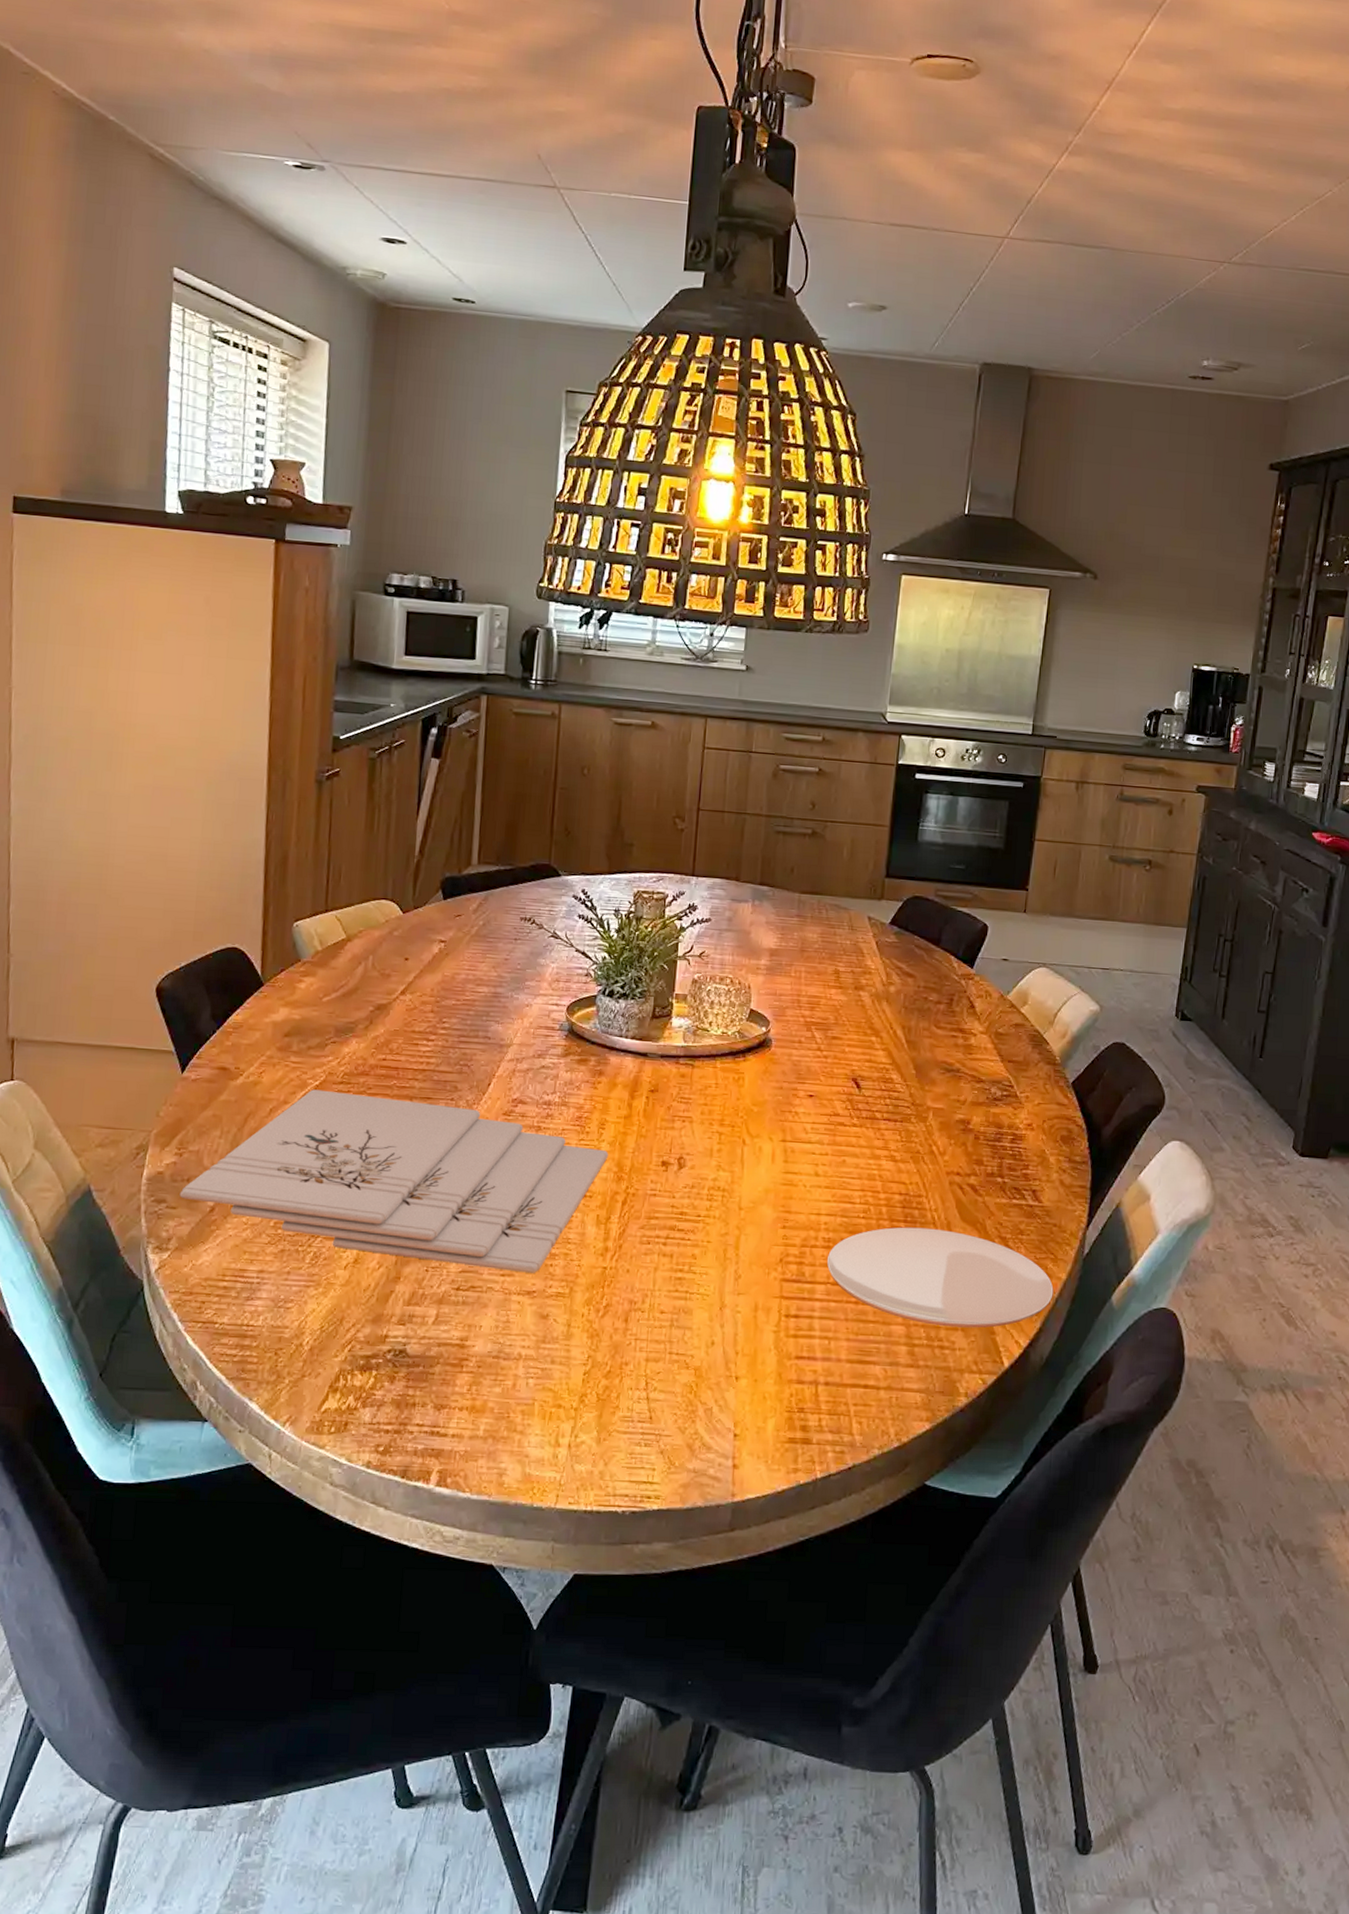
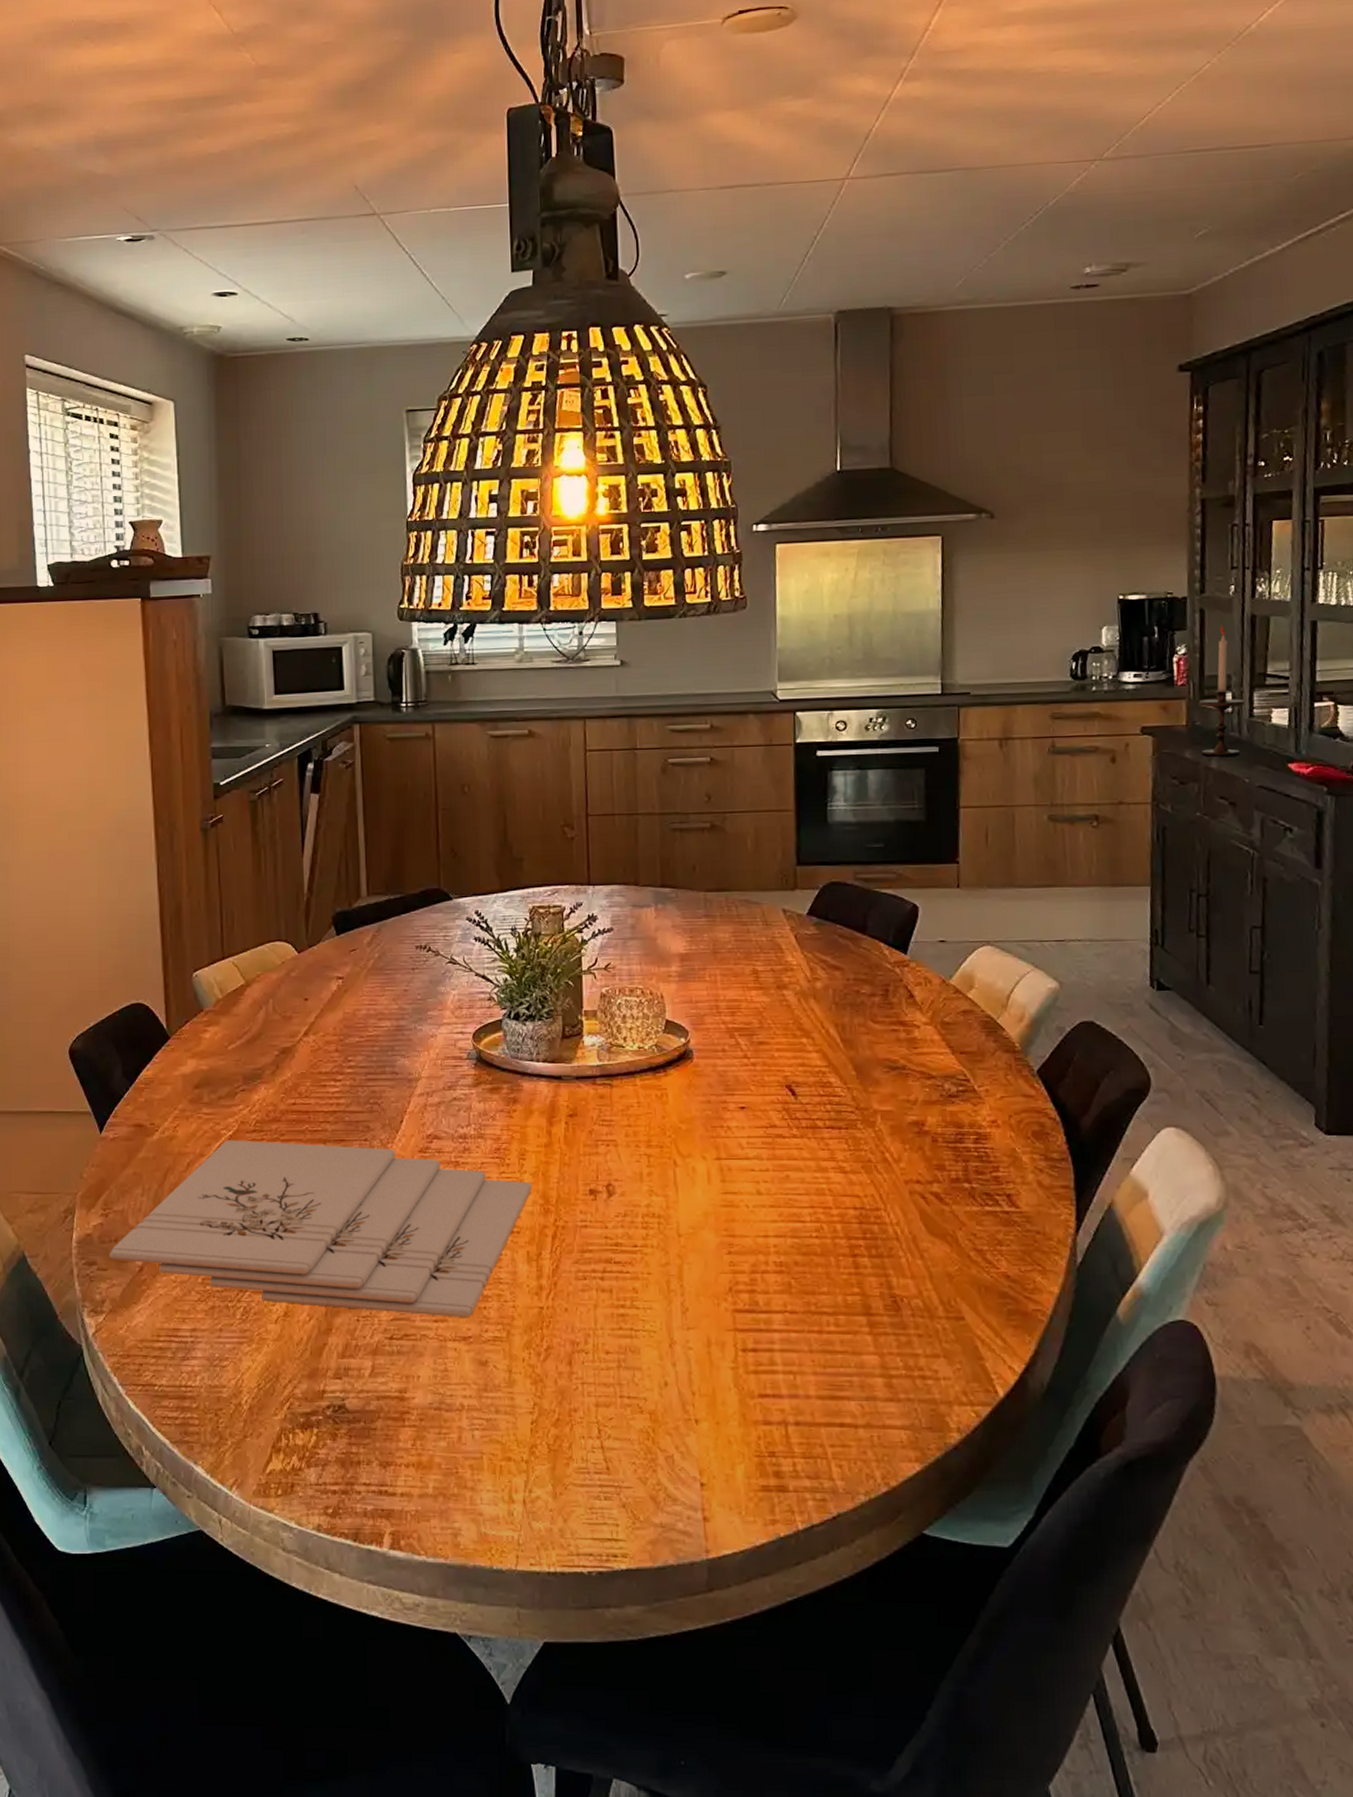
plate: present [826,1227,1054,1328] -> none [781,1244,1047,1354]
candlestick: none [1243,702,1286,821] -> present [1198,624,1246,757]

